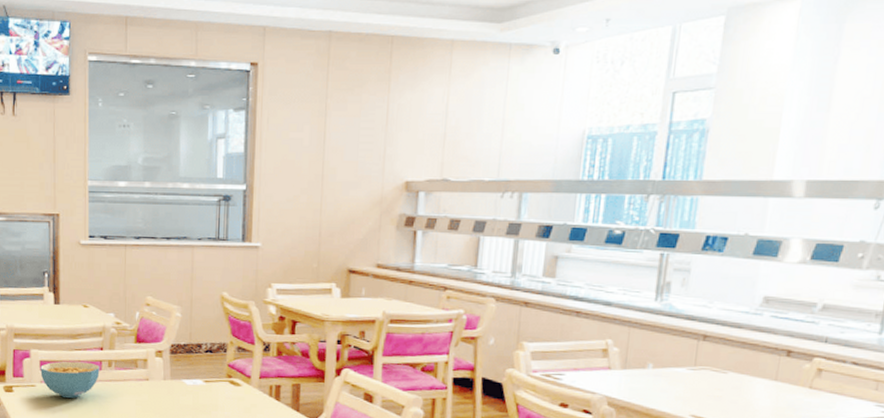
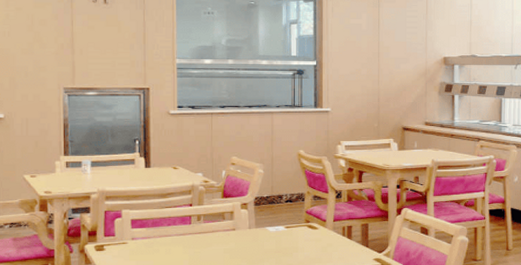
cereal bowl: present [40,361,100,399] -> none [132,218,189,252]

